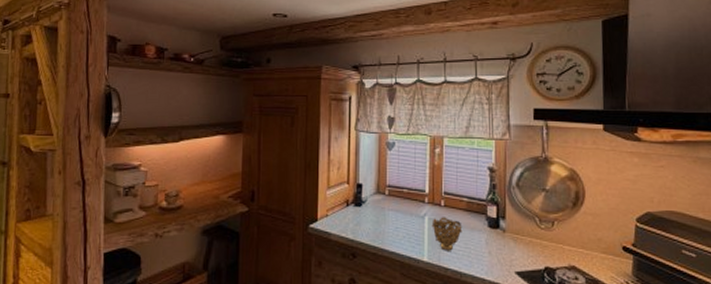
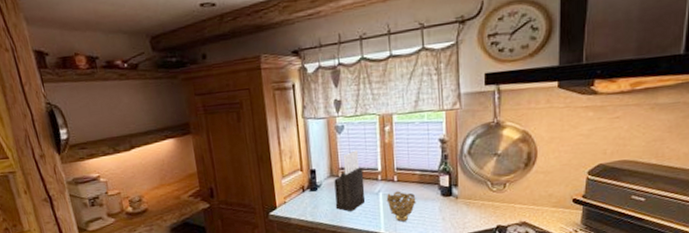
knife block: none [378,168,410,234] -> present [334,150,366,212]

